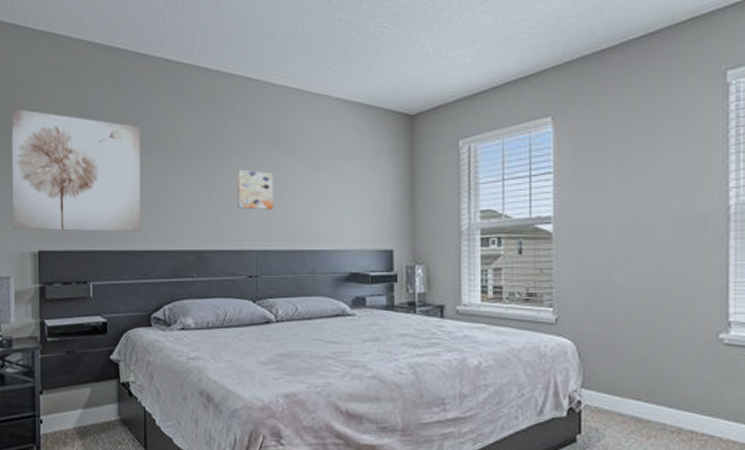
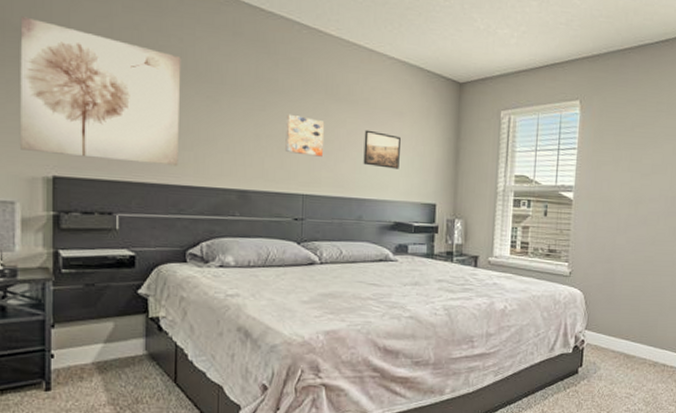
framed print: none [314,177,351,216] -> present [363,130,401,169]

